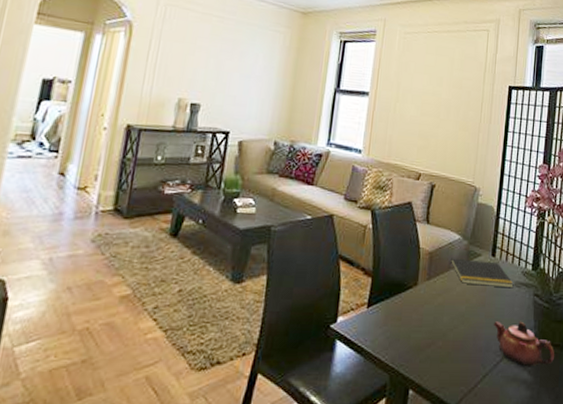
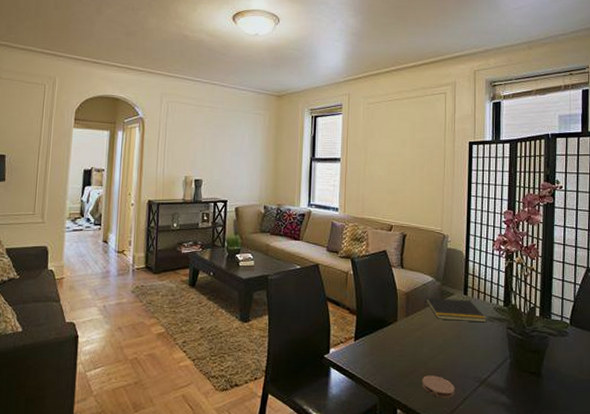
coaster: none [439,349,475,375] -> present [422,375,455,398]
teapot: present [494,321,555,367] -> none [471,351,532,392]

